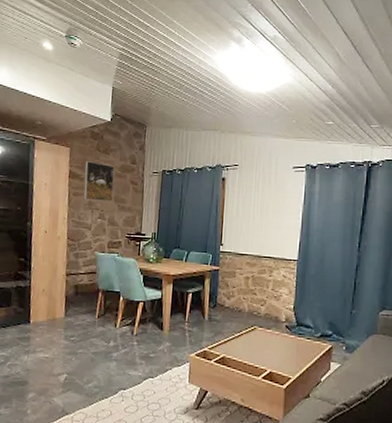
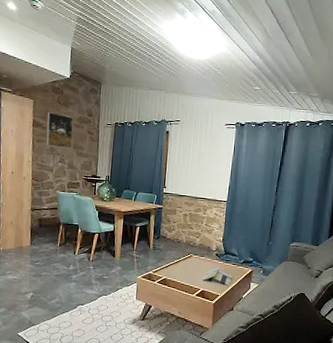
brochure: none [269,342,307,366] -> present [202,267,233,286]

